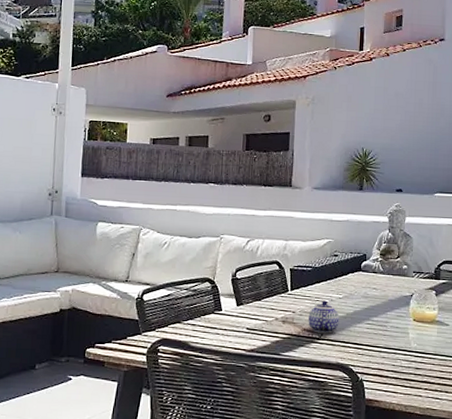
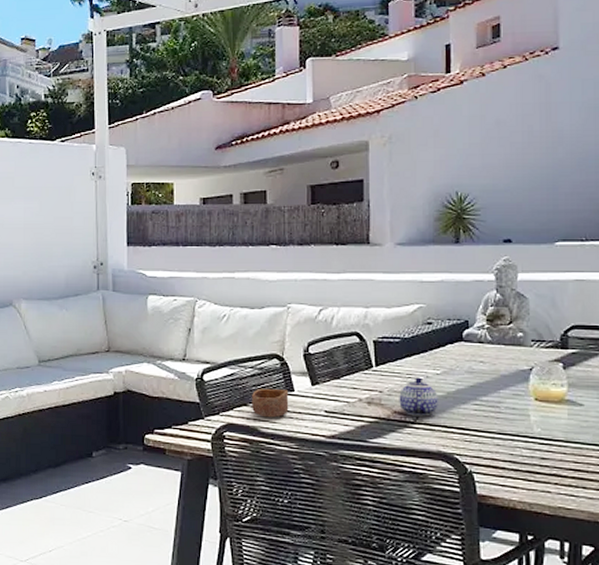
bowl: none [184,307,217,334] -> present [251,388,289,418]

